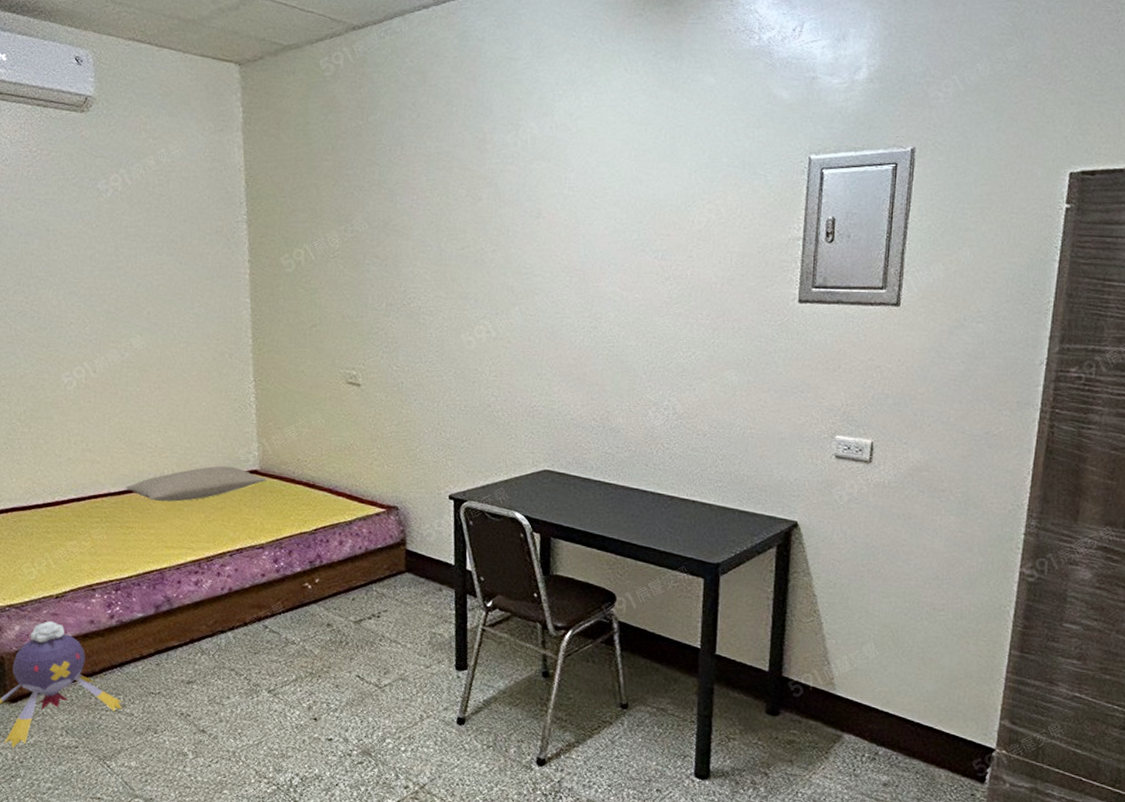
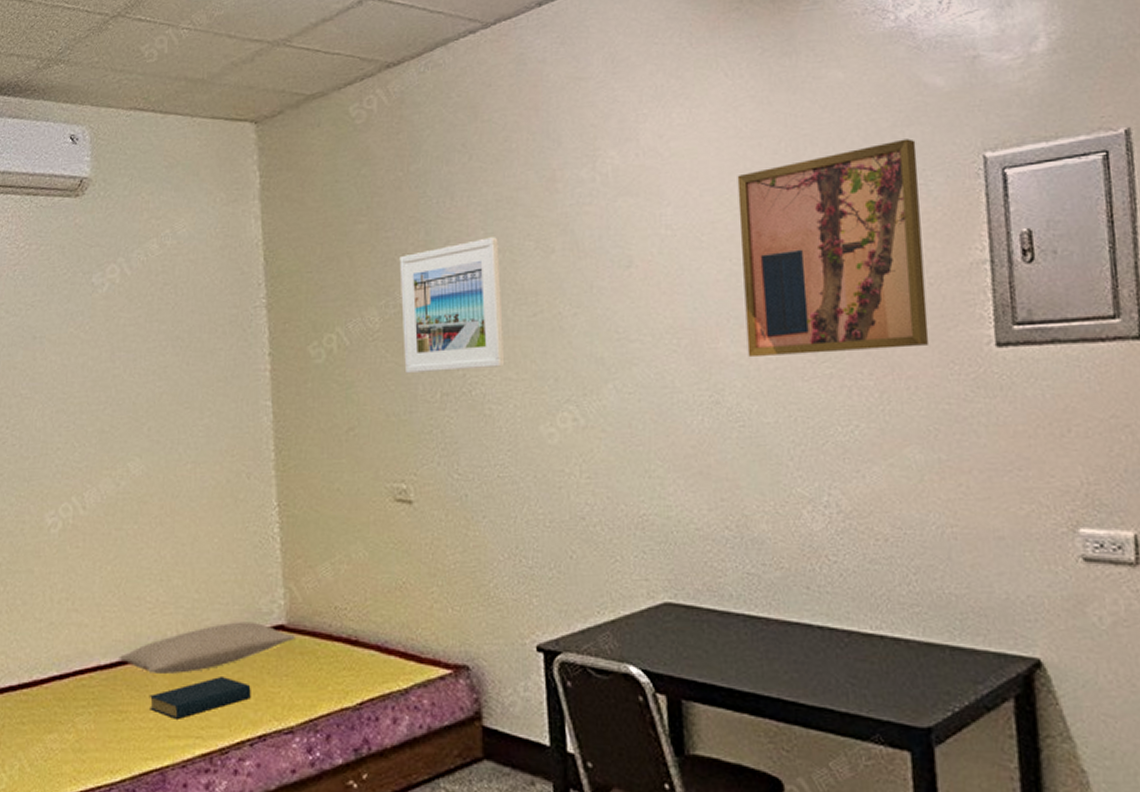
hardback book: none [150,504,231,535] -> present [149,675,251,719]
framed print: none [357,183,438,287] -> present [399,237,505,374]
wall art: none [621,138,762,298] -> present [737,138,930,358]

